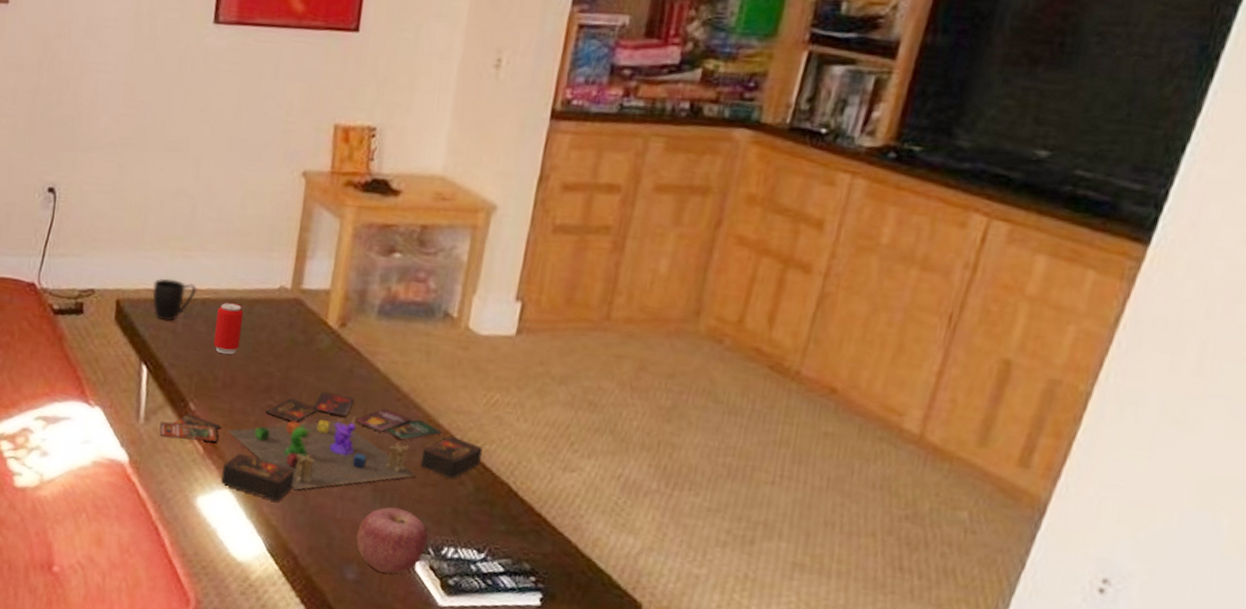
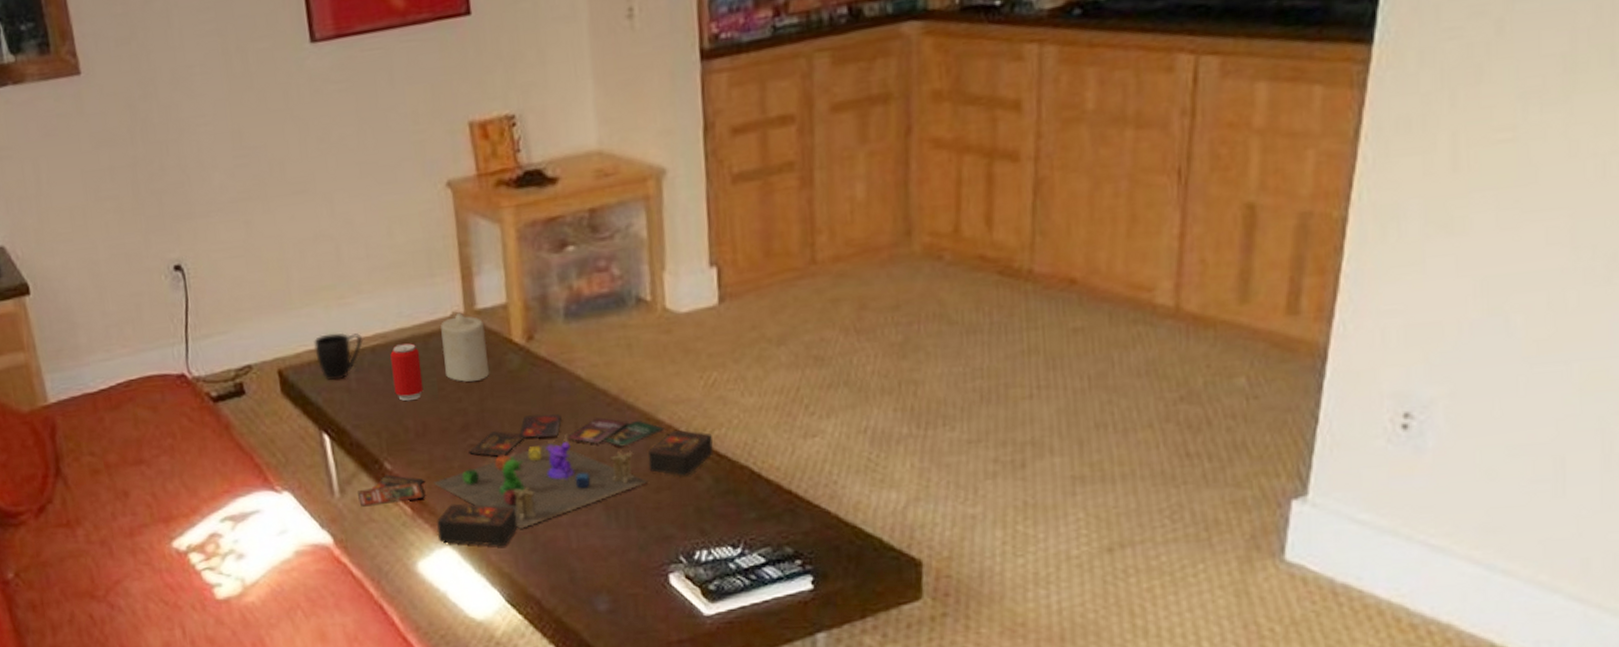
candle: none [262,287,306,351] -> present [441,312,490,382]
apple: present [356,507,428,574] -> none [598,521,677,595]

